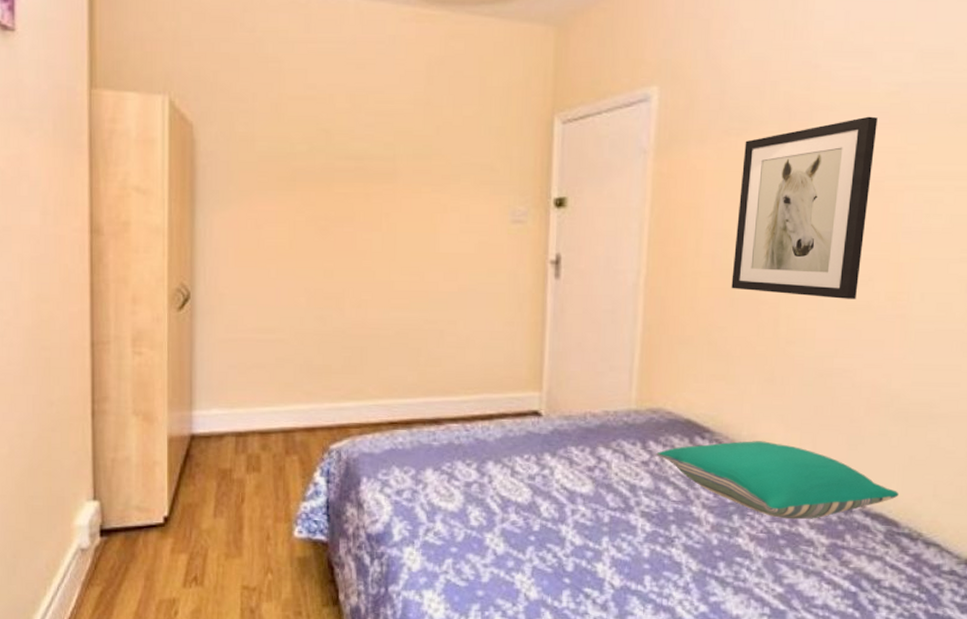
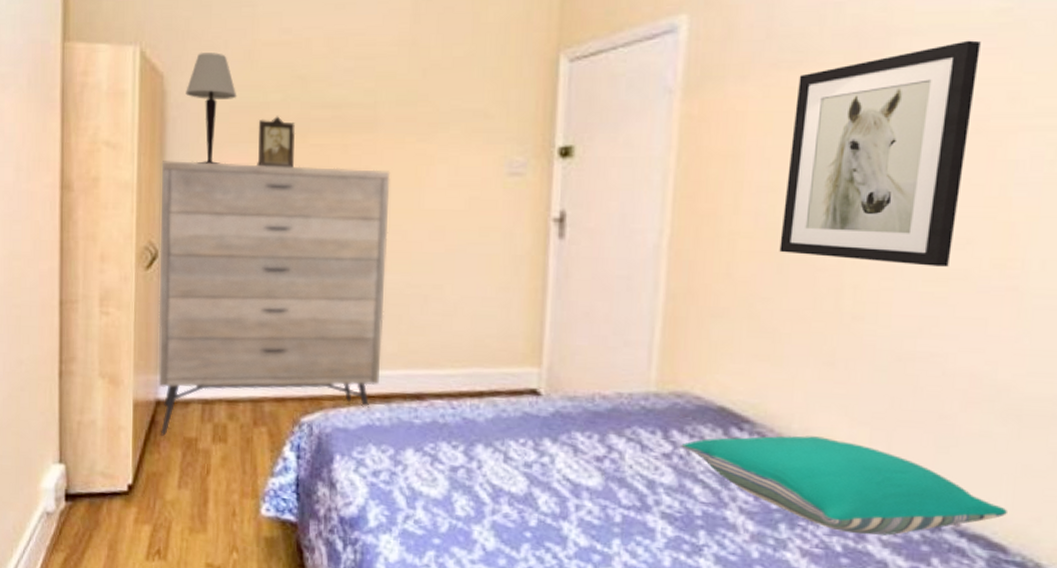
dresser: none [192,206,409,468] -> present [158,161,391,436]
table lamp: none [215,104,265,211] -> present [186,53,237,165]
photo frame: none [285,166,321,215] -> present [257,116,296,168]

